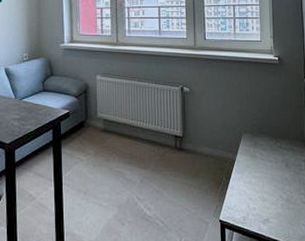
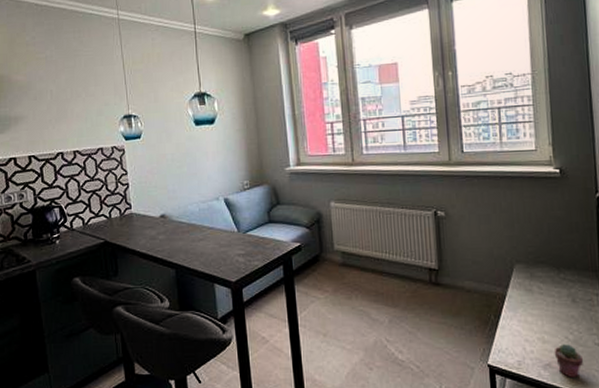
potted succulent: none [271,202,294,231] -> present [554,344,584,377]

